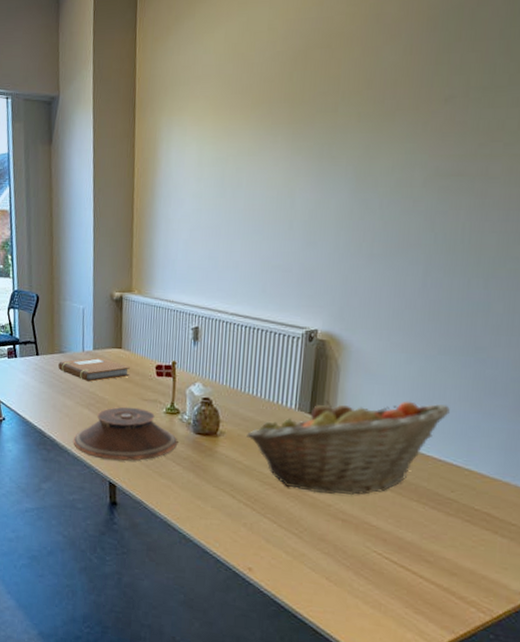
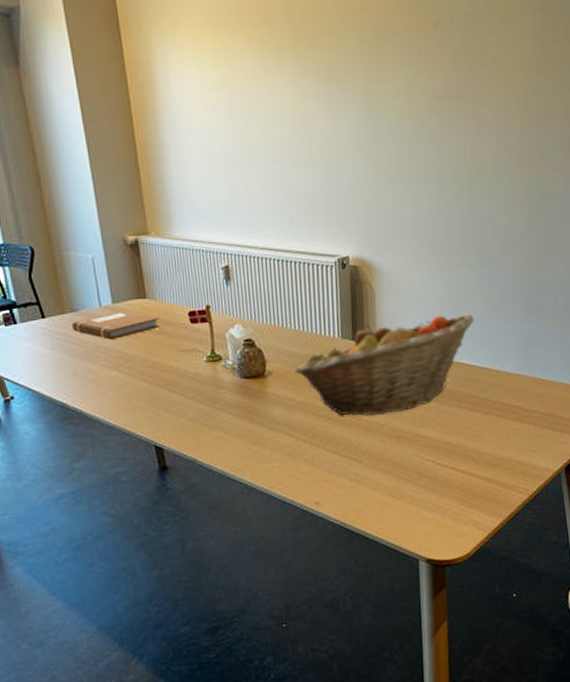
plate: present [73,406,177,461] -> none [104,360,224,423]

